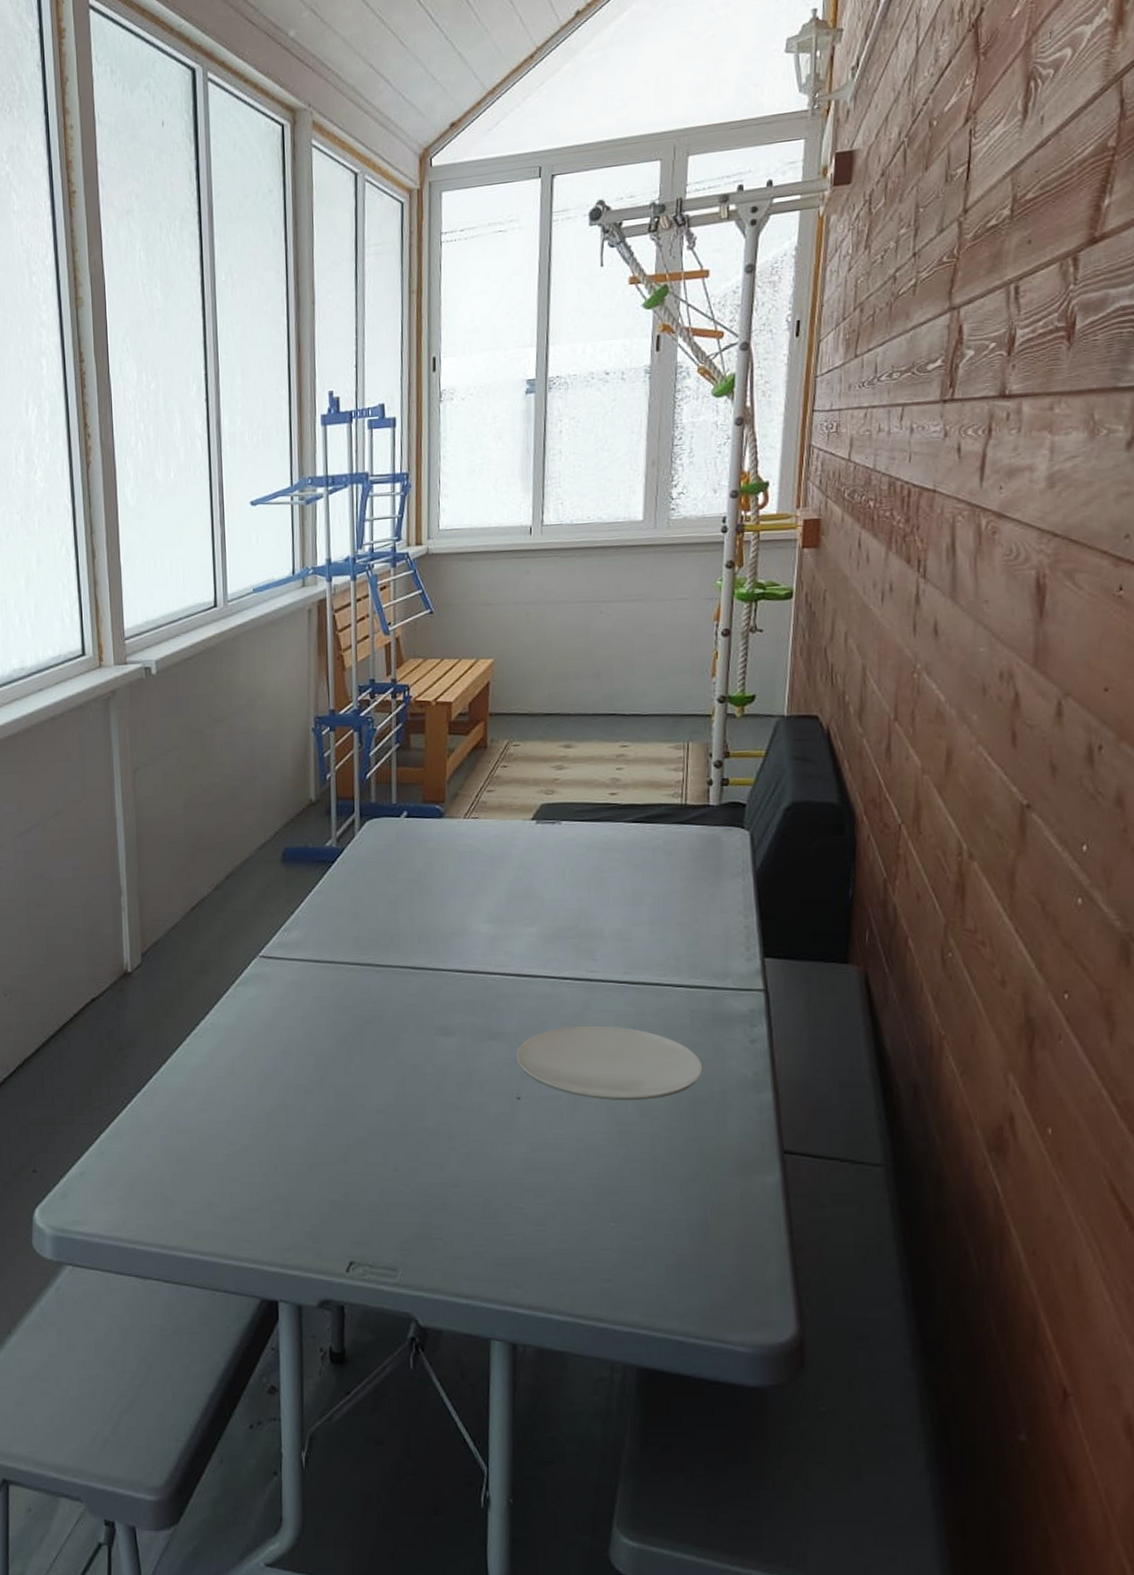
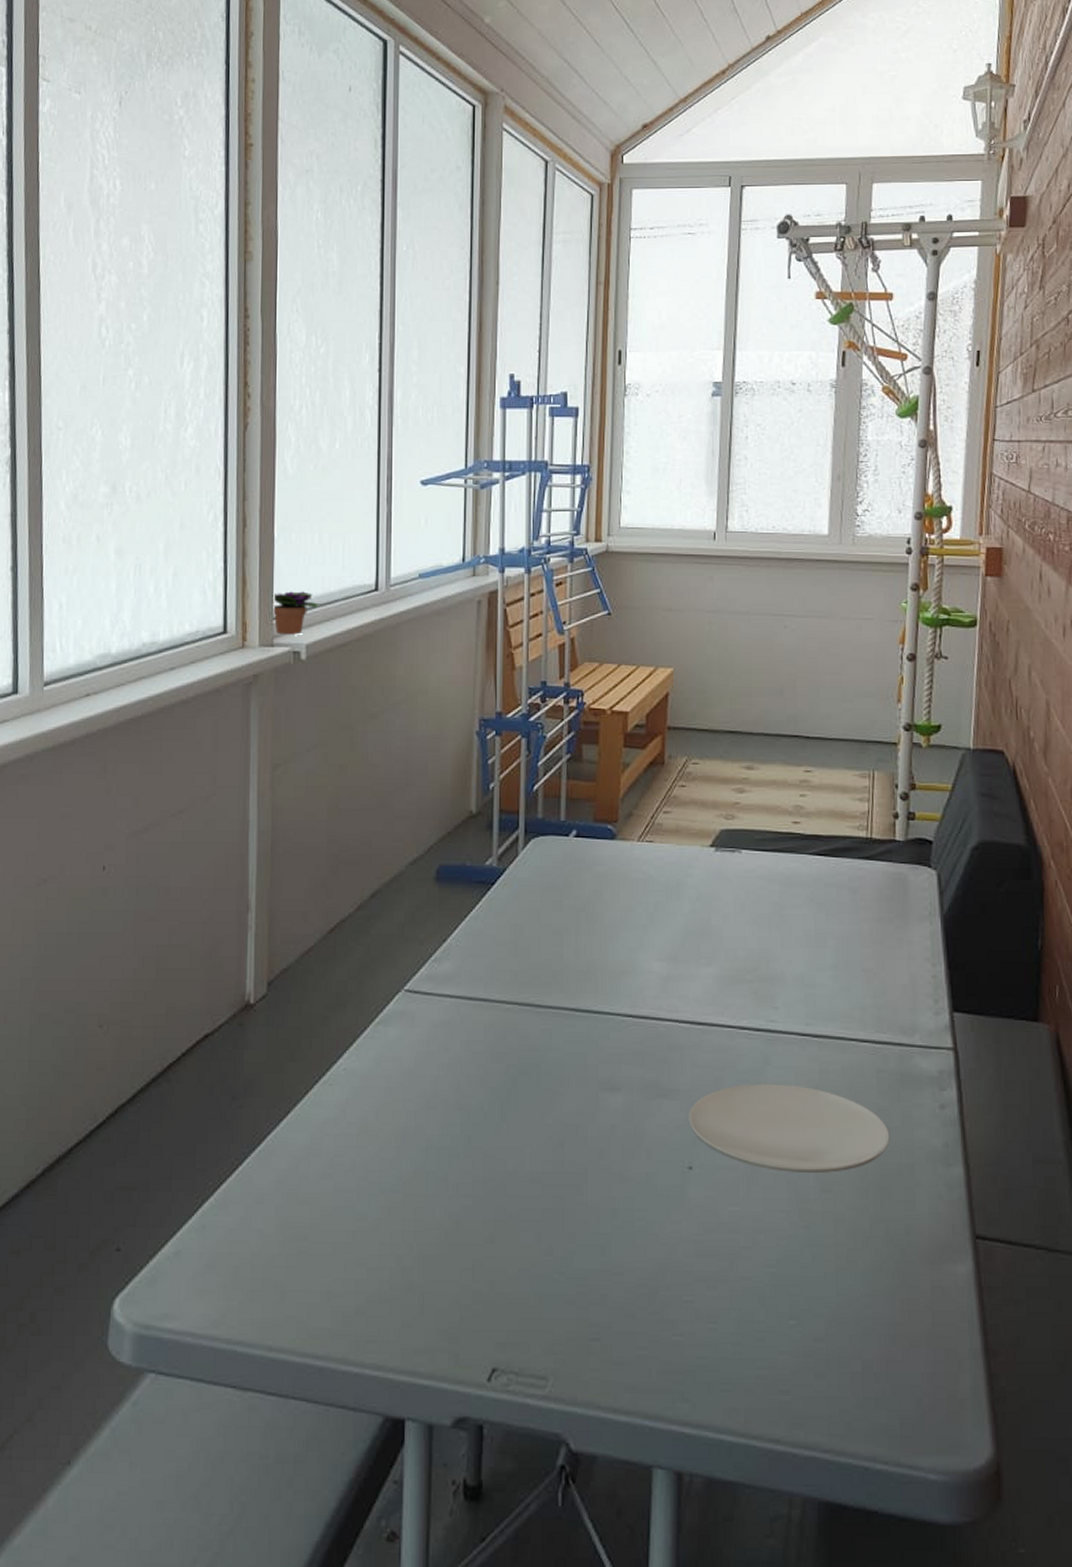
potted flower: none [122,612,169,653] -> present [272,591,324,635]

